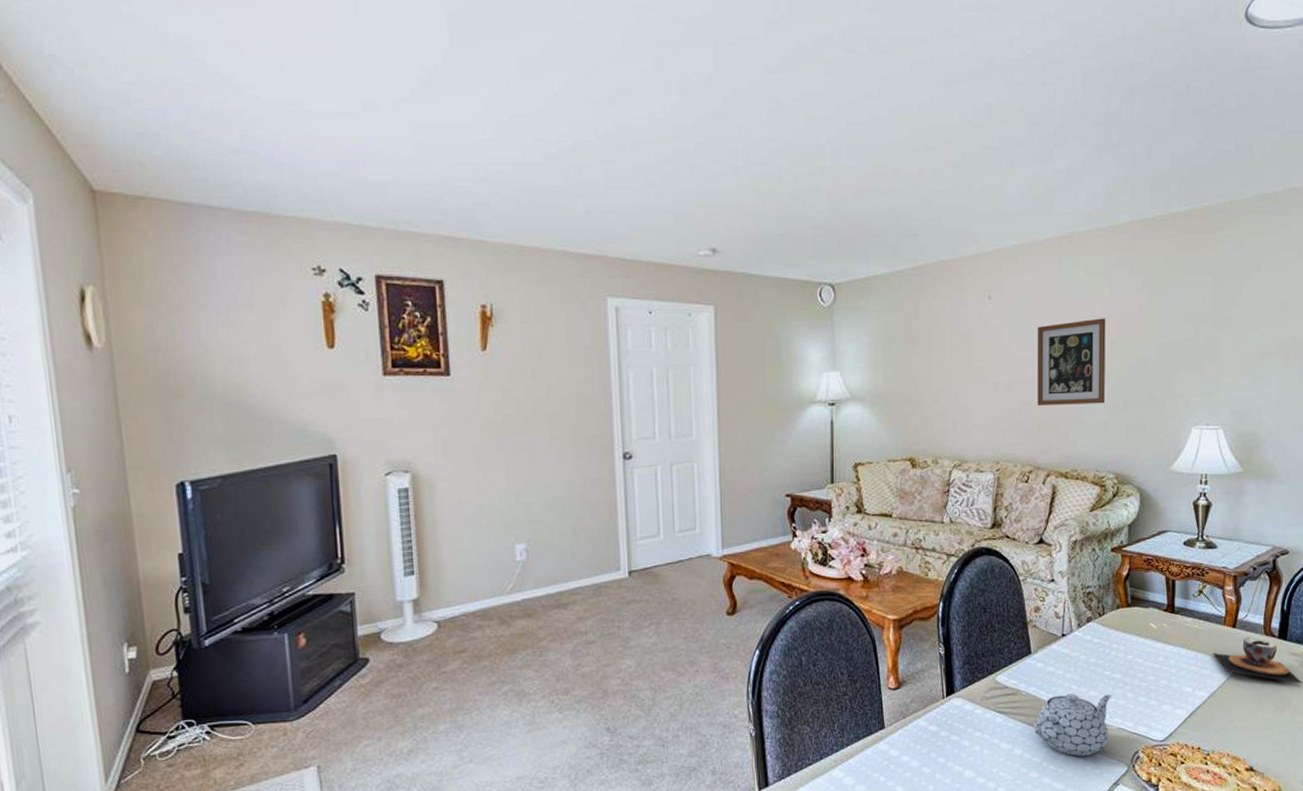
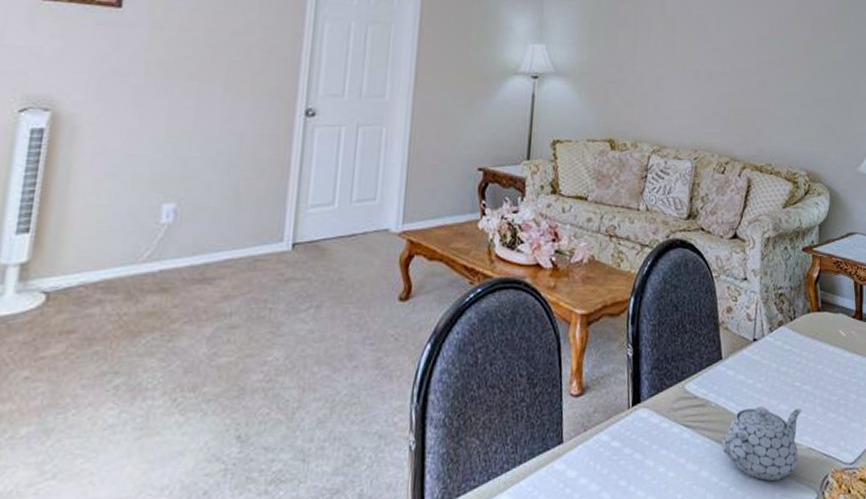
wall art: present [1037,318,1106,405] -> none [735,18,800,101]

